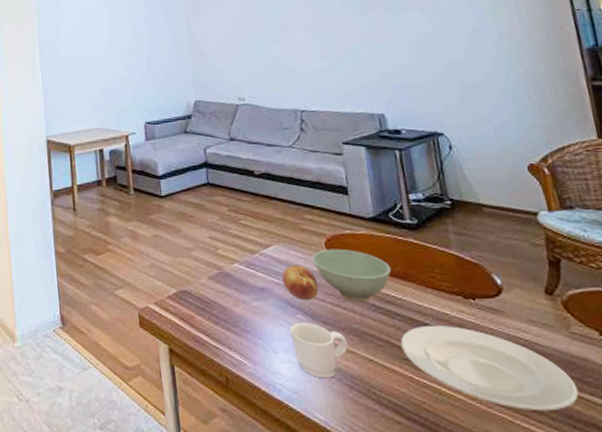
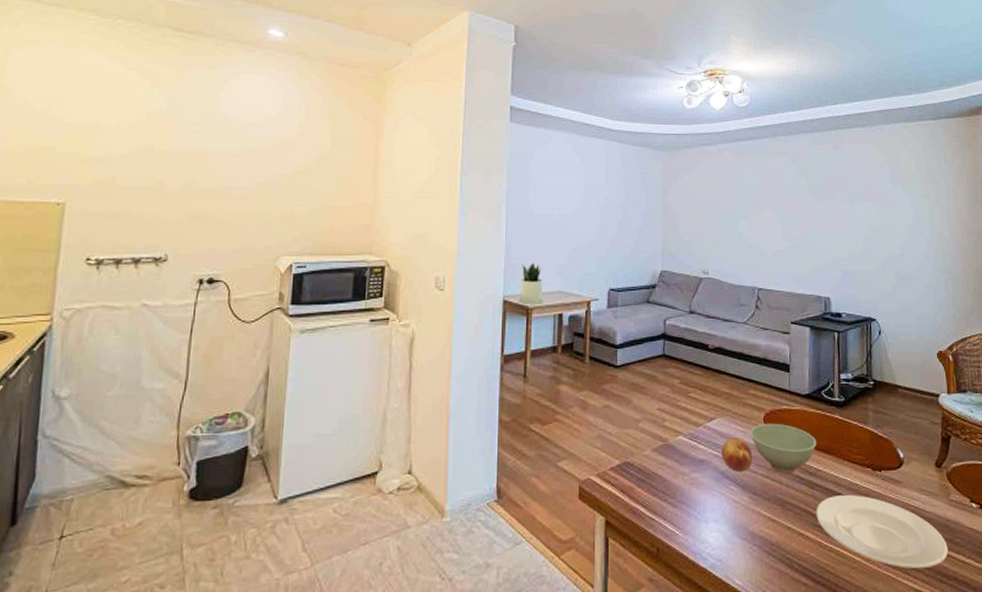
planter: none [59,104,84,143] -> present [517,263,544,304]
mug: present [289,322,348,379] -> none [721,492,771,546]

